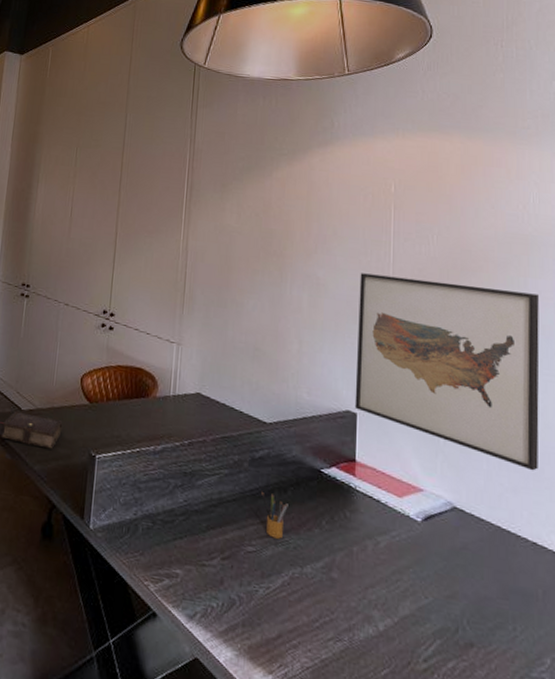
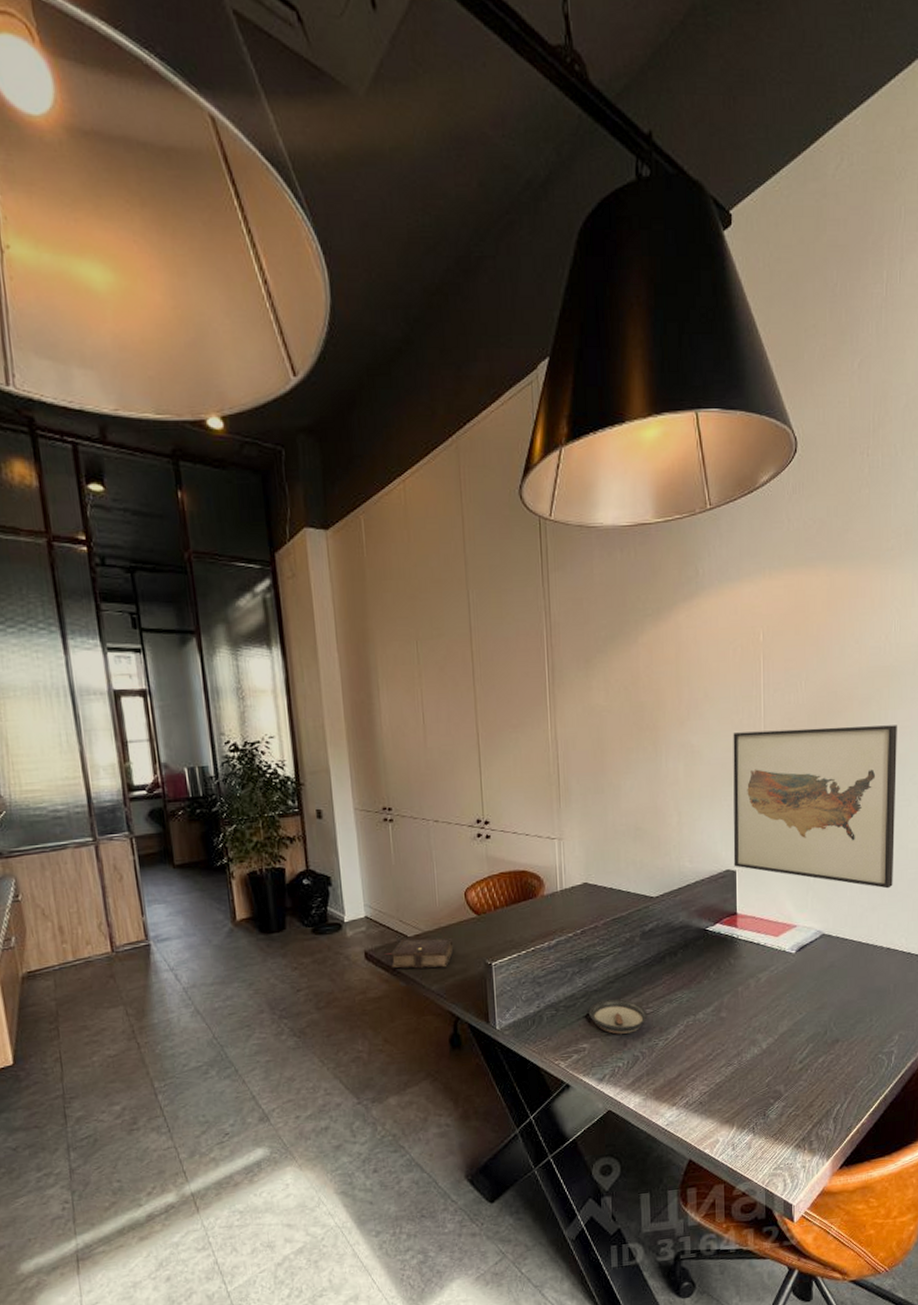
saucer: none [187,523,250,570] -> present [589,998,648,1034]
pencil box: present [261,491,288,539] -> none [654,959,679,997]

